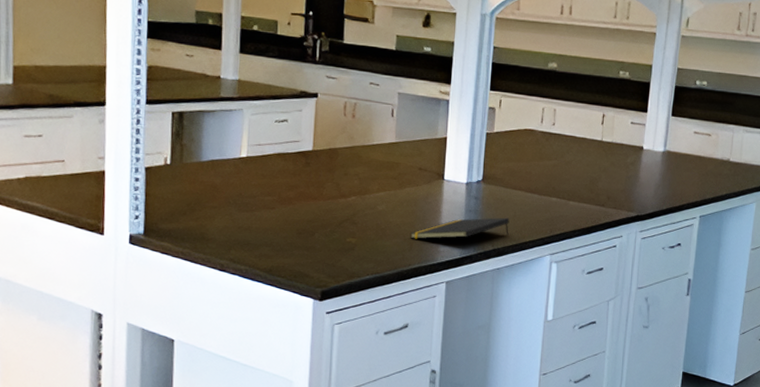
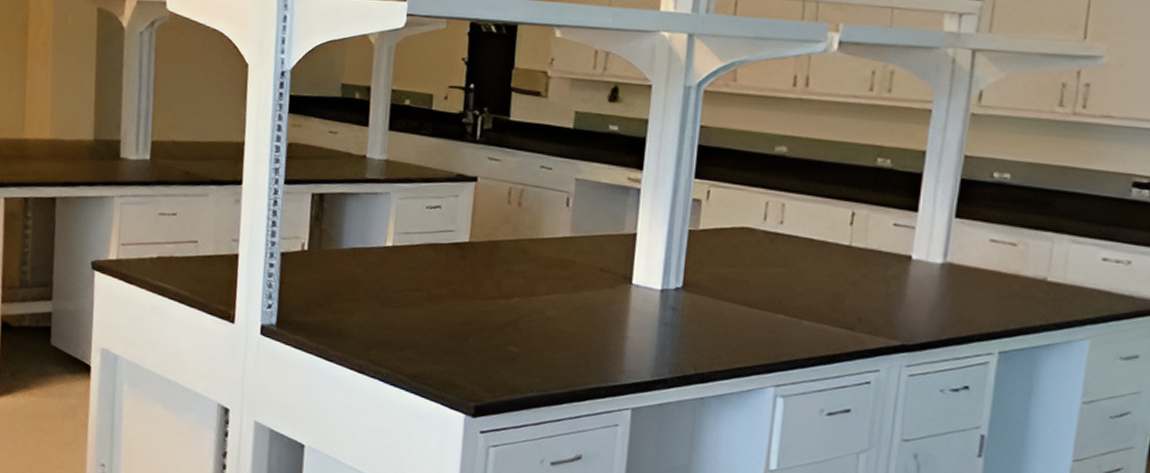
notepad: present [410,217,510,239] -> none [587,333,719,357]

